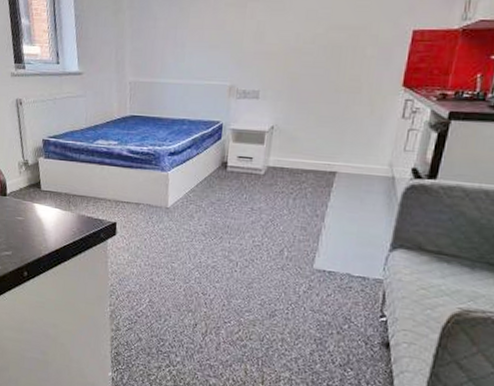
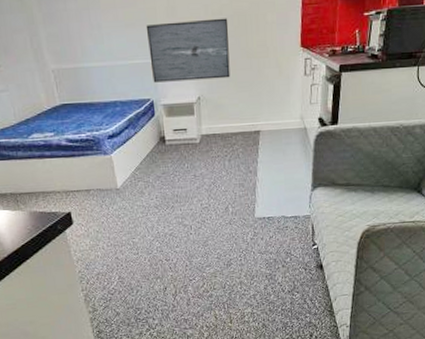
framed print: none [226,47,320,111] -> present [146,18,230,83]

